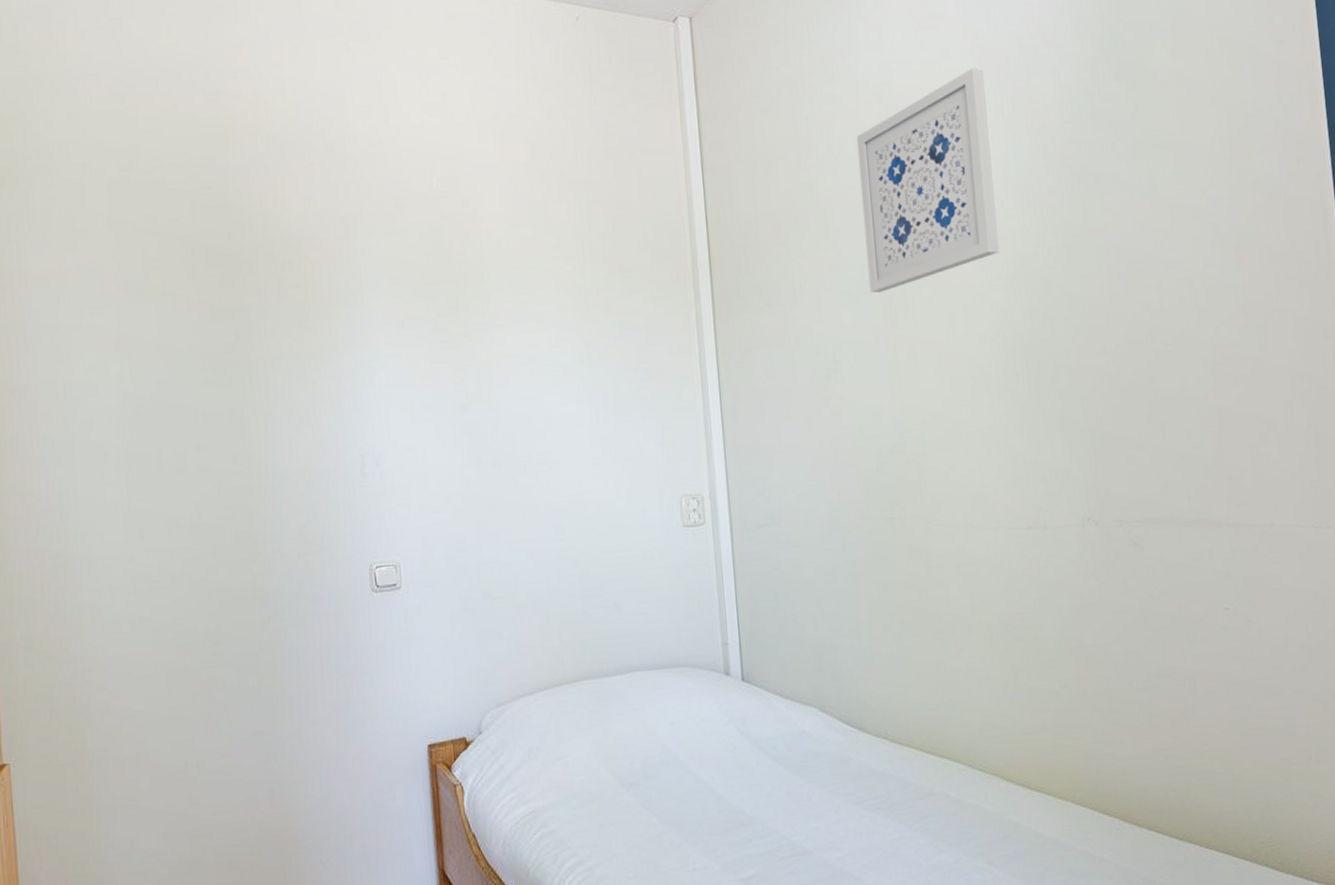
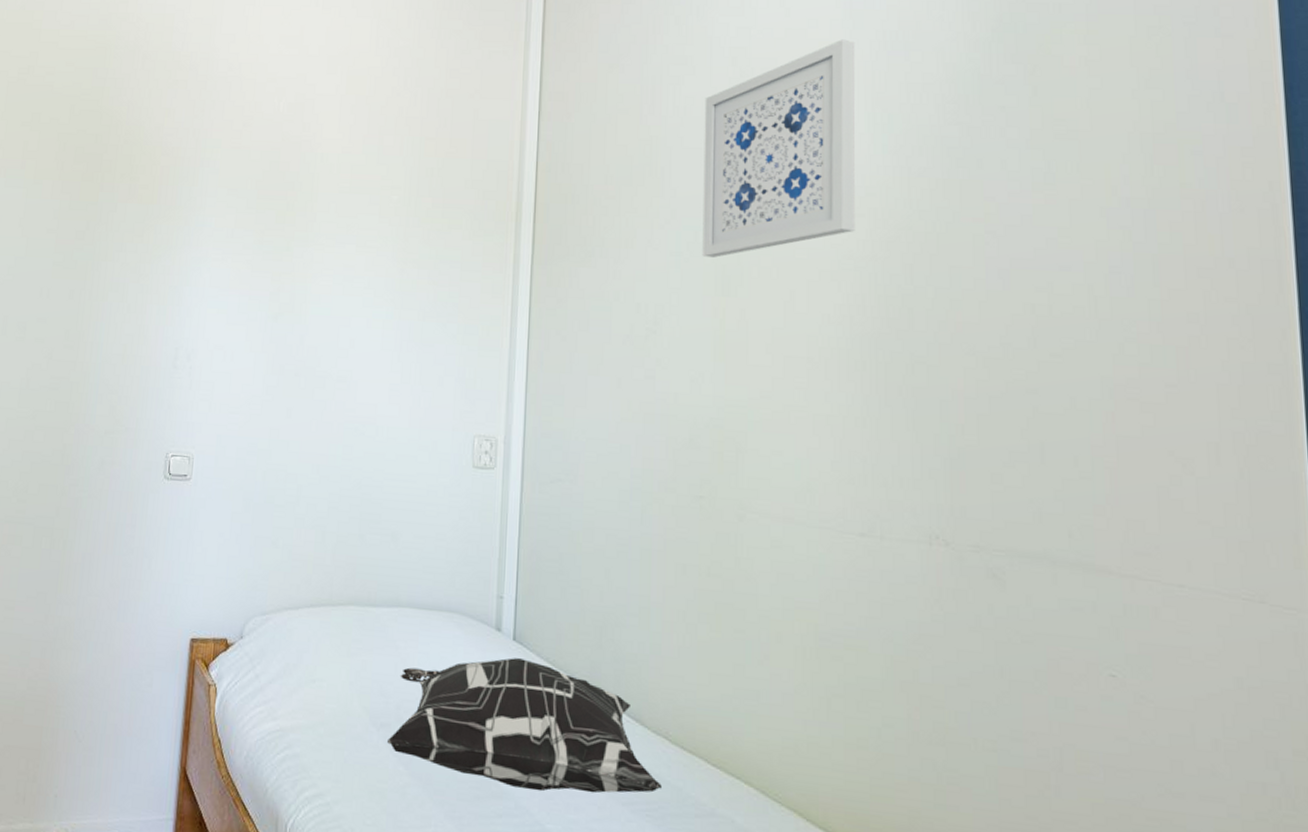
decorative pillow: none [638,696,887,812] -> present [387,658,662,793]

